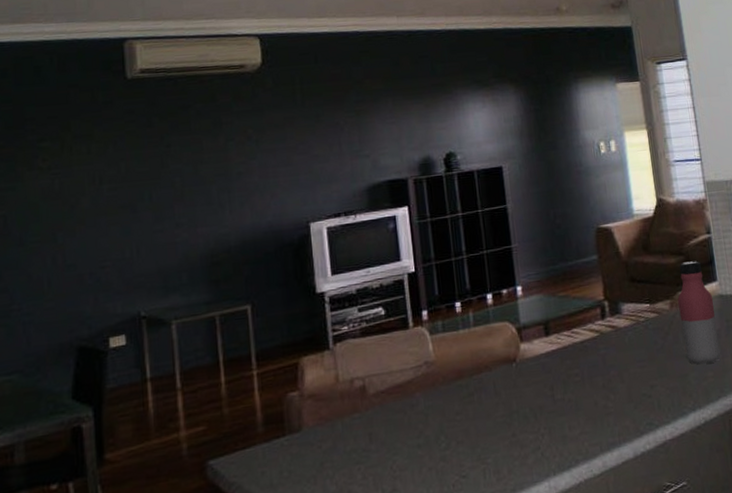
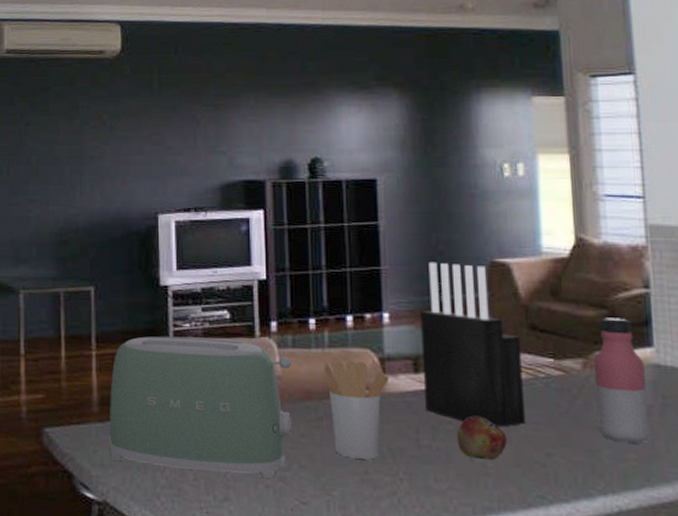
toaster: none [274,334,449,479] -> present [109,336,293,478]
utensil holder: none [470,334,526,425] -> present [323,359,390,459]
knife block: none [546,232,634,372] -> present [420,262,527,427]
fruit: none [583,365,621,403] -> present [457,416,507,461]

